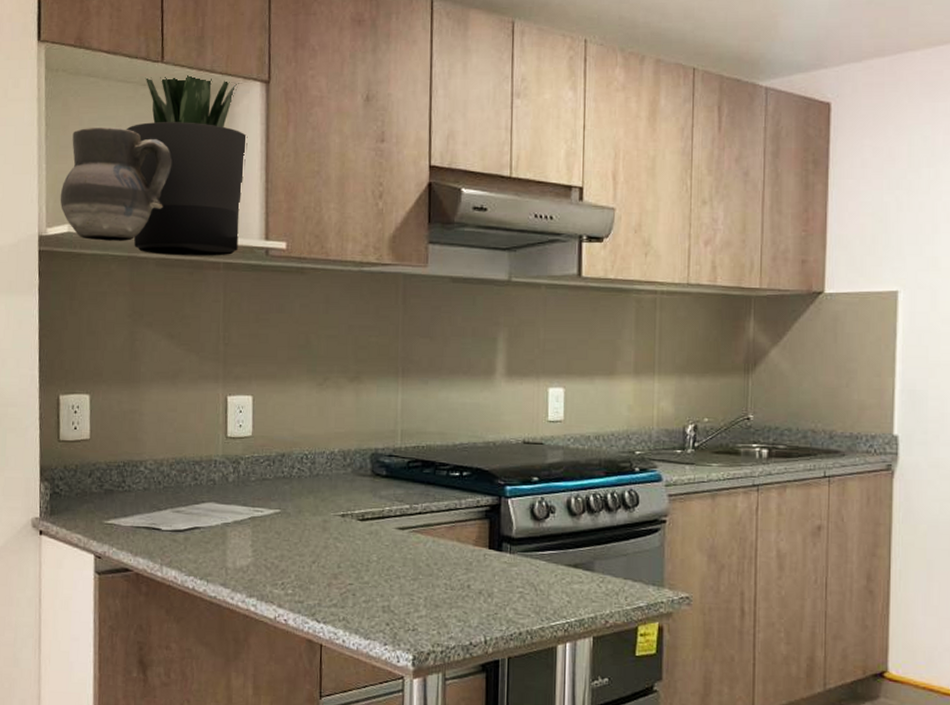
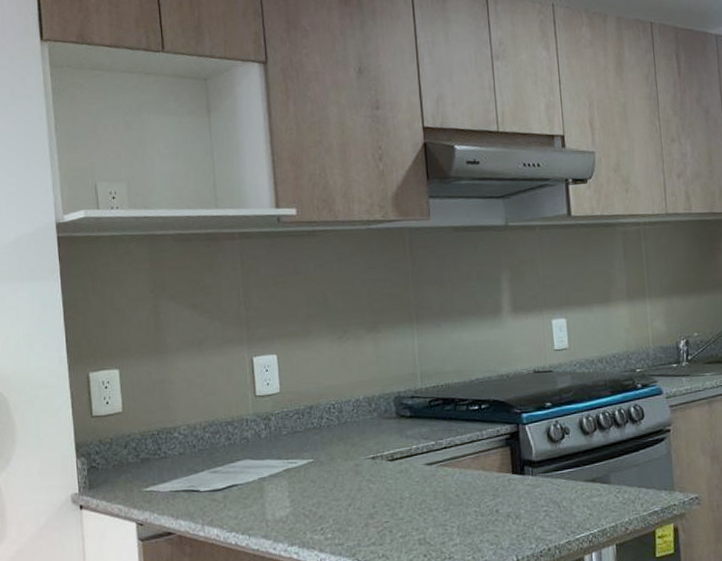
ceramic jug: present [60,126,173,242] -> none [74,115,181,223]
planter: present [126,75,248,256] -> none [133,62,251,231]

